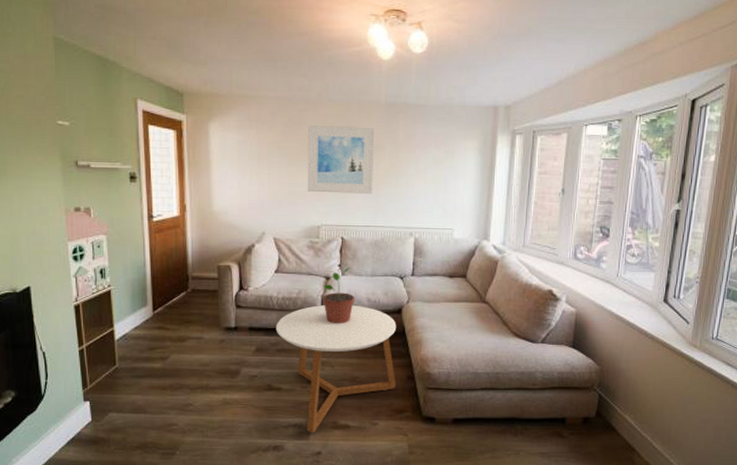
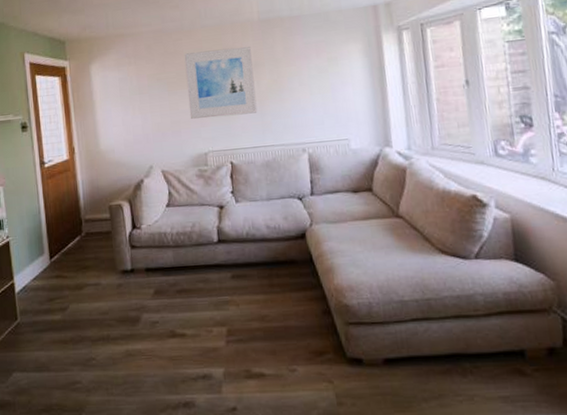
coffee table: present [276,304,397,432] -> none [172,233,312,384]
potted plant: present [323,267,355,324] -> none [217,193,254,257]

